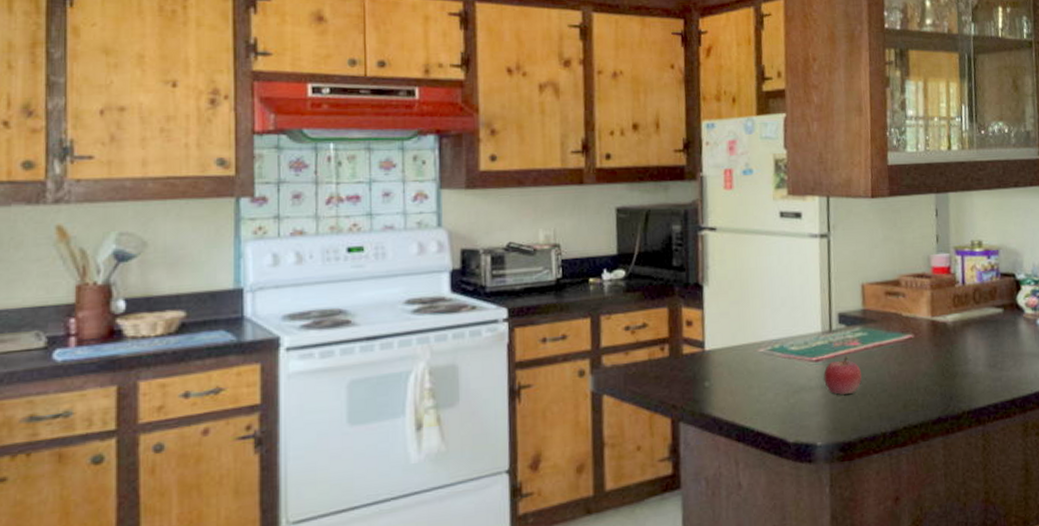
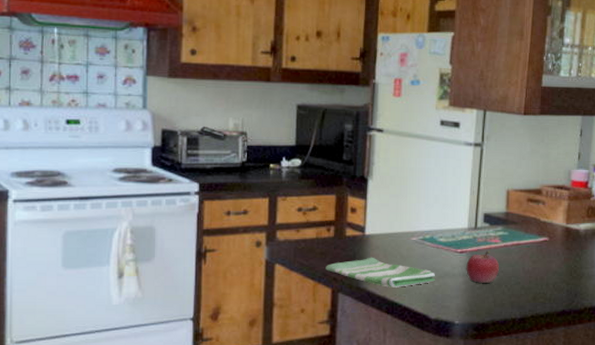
dish towel: none [662,376,791,410] -> present [325,257,436,288]

